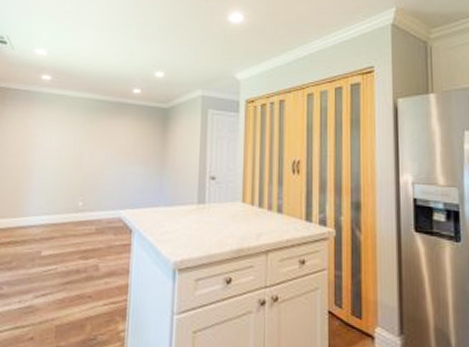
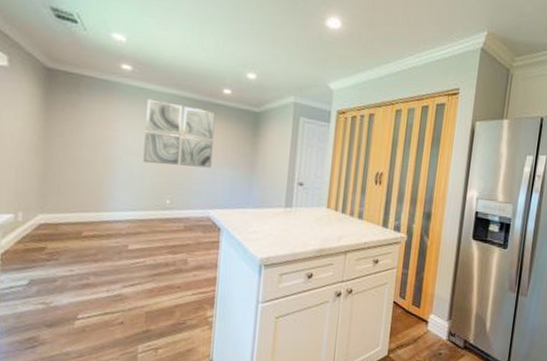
wall art: none [58,104,126,167] -> present [143,98,216,168]

